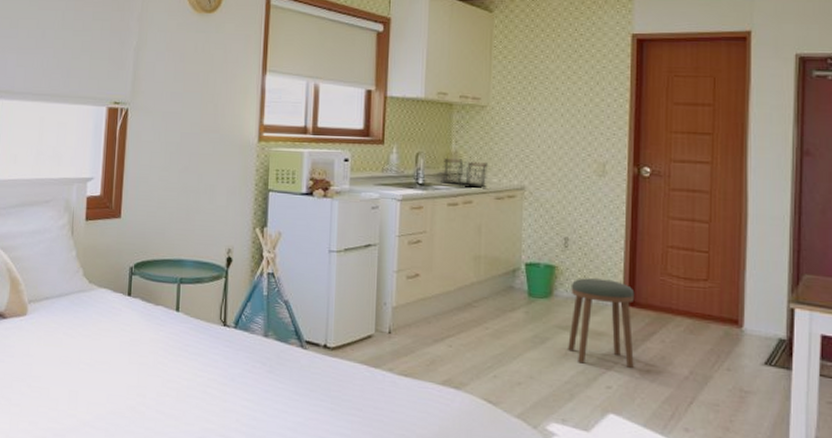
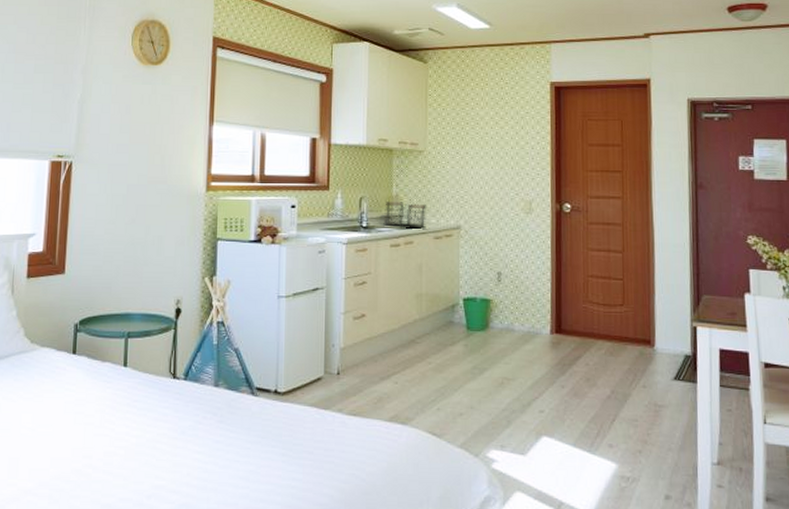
stool: present [568,278,635,368] -> none [504,309,563,391]

